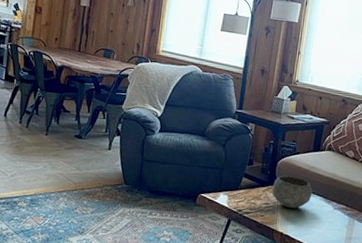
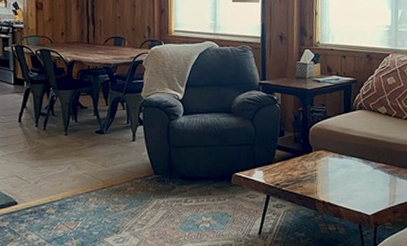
bowl: present [272,175,314,208] -> none [308,141,350,174]

